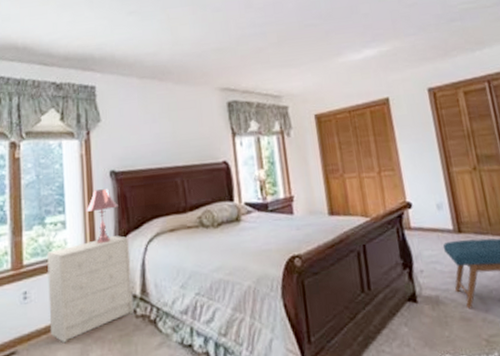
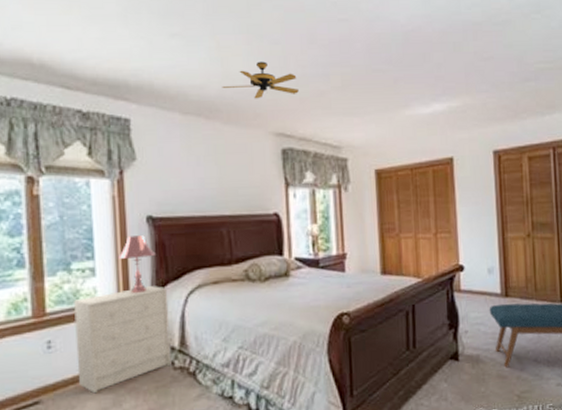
ceiling fan: none [172,27,240,60] -> present [222,61,299,99]

